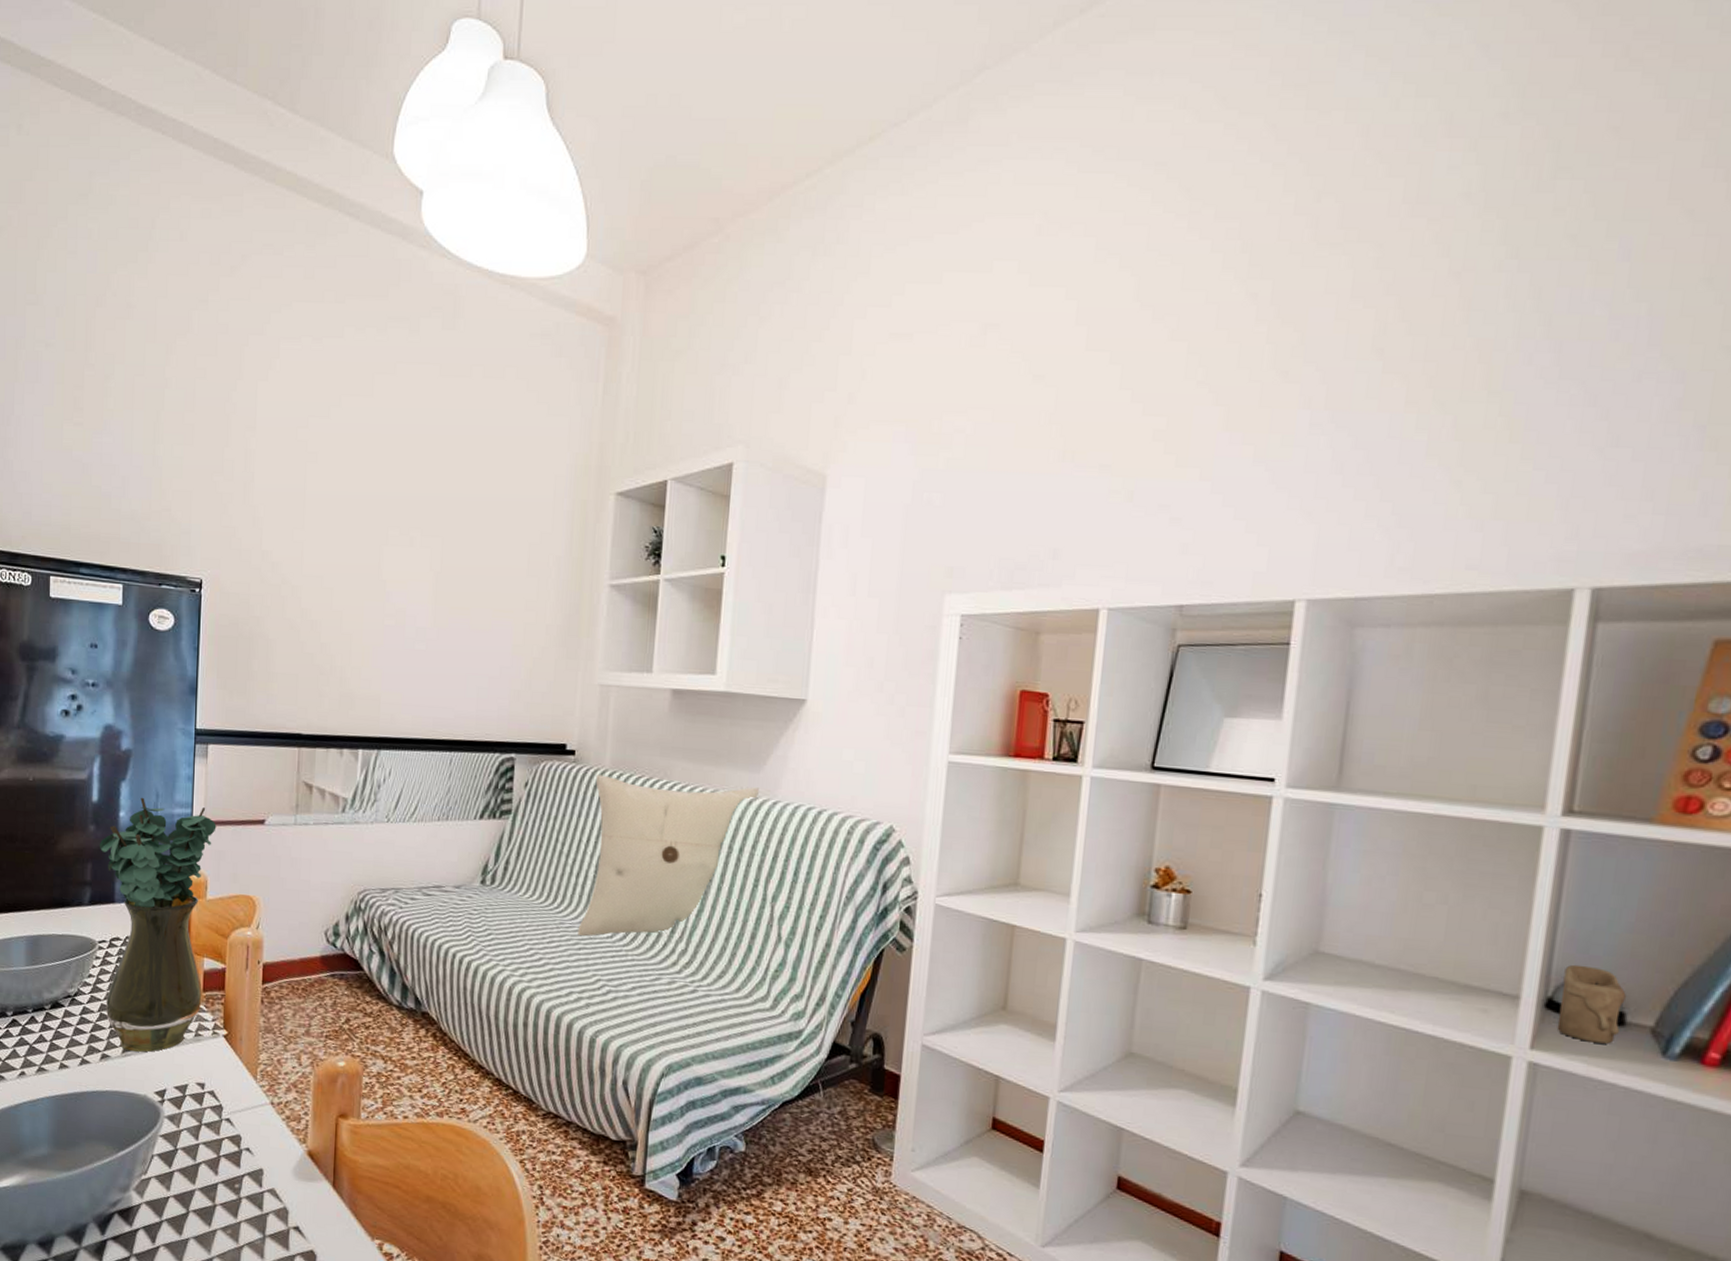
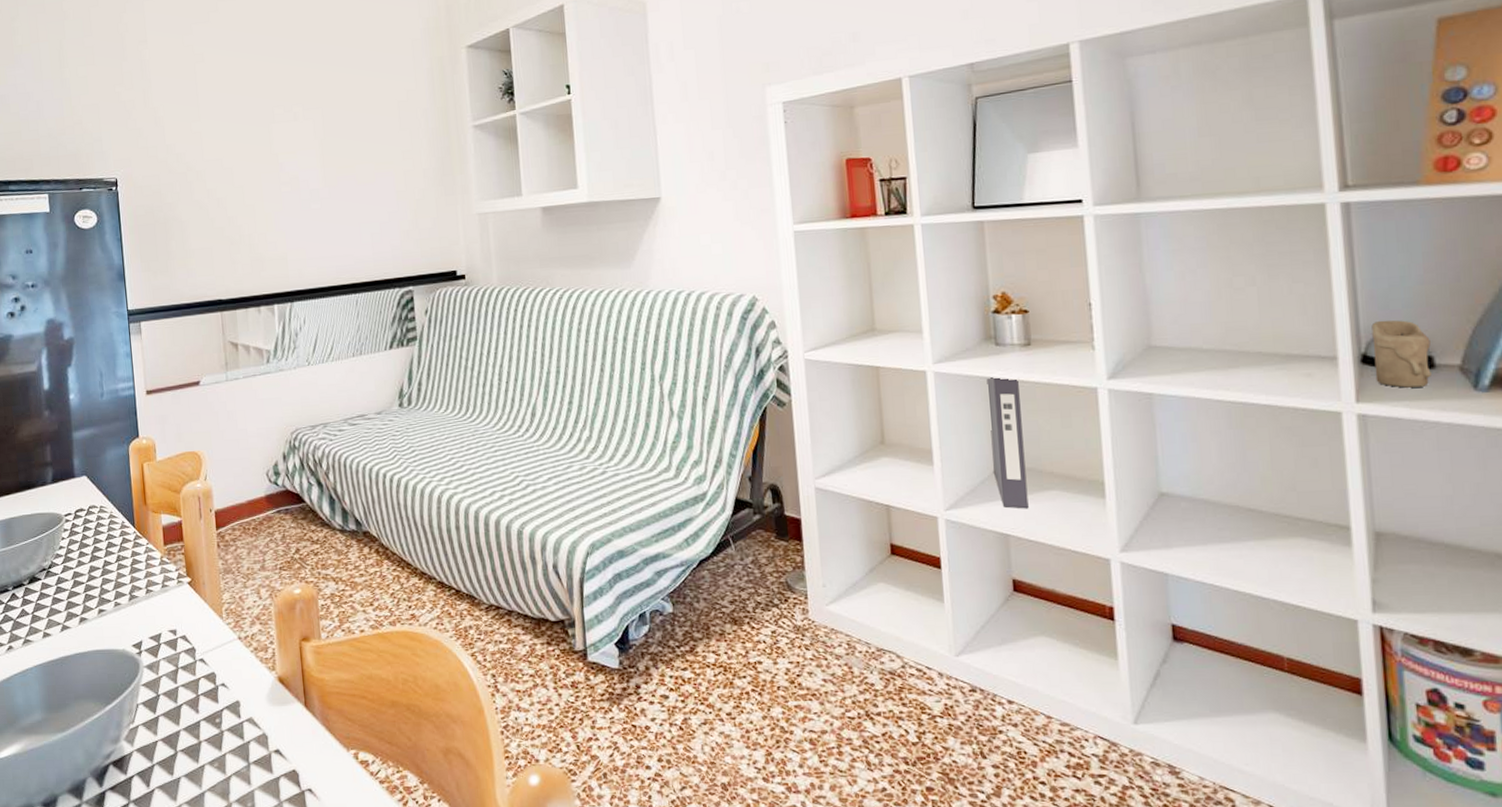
vase: present [99,797,217,1052] -> none [54,378,164,611]
cushion: present [577,774,759,937] -> none [486,281,633,440]
binder: none [1119,957,1165,1105] -> present [986,377,1029,509]

